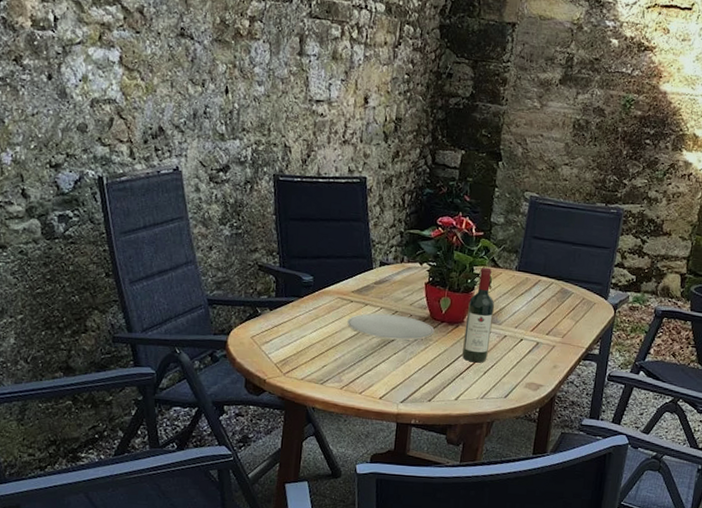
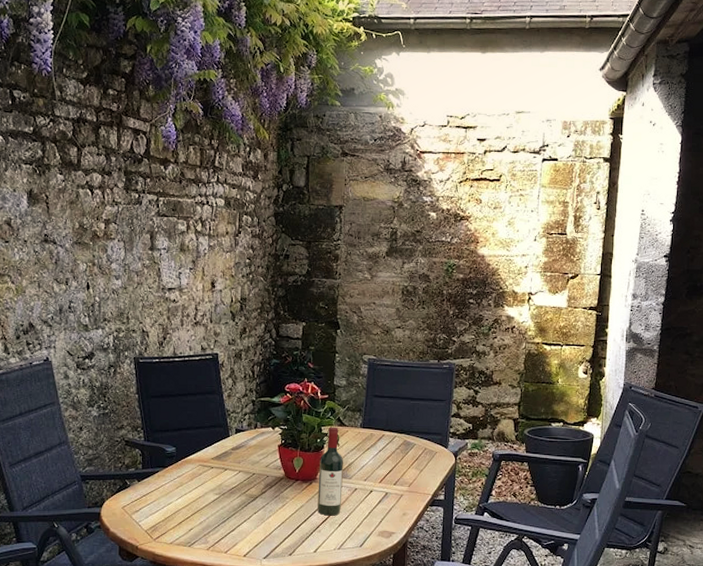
plate: present [347,313,435,341] -> none [209,476,290,500]

